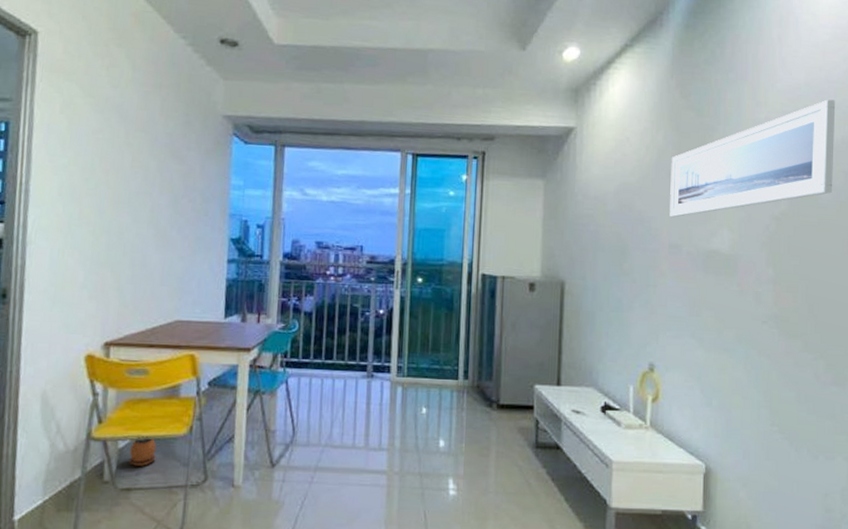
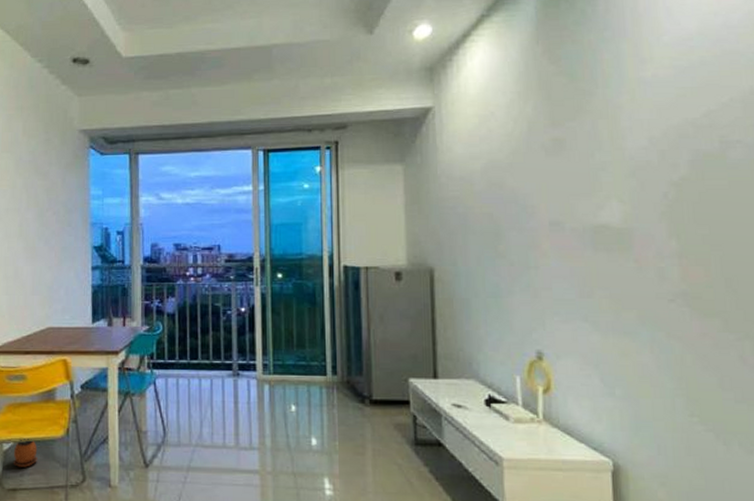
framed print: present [669,99,836,218] -> none [544,47,744,193]

